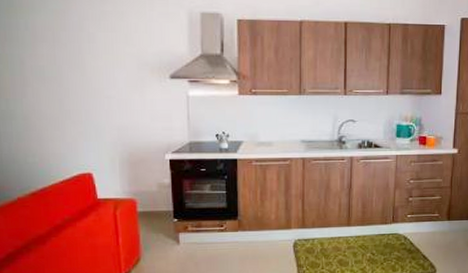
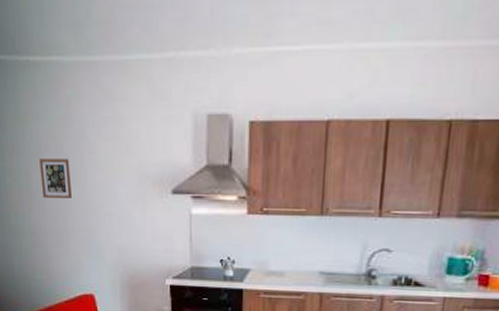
picture frame: none [34,47,69,83] -> present [39,158,72,198]

